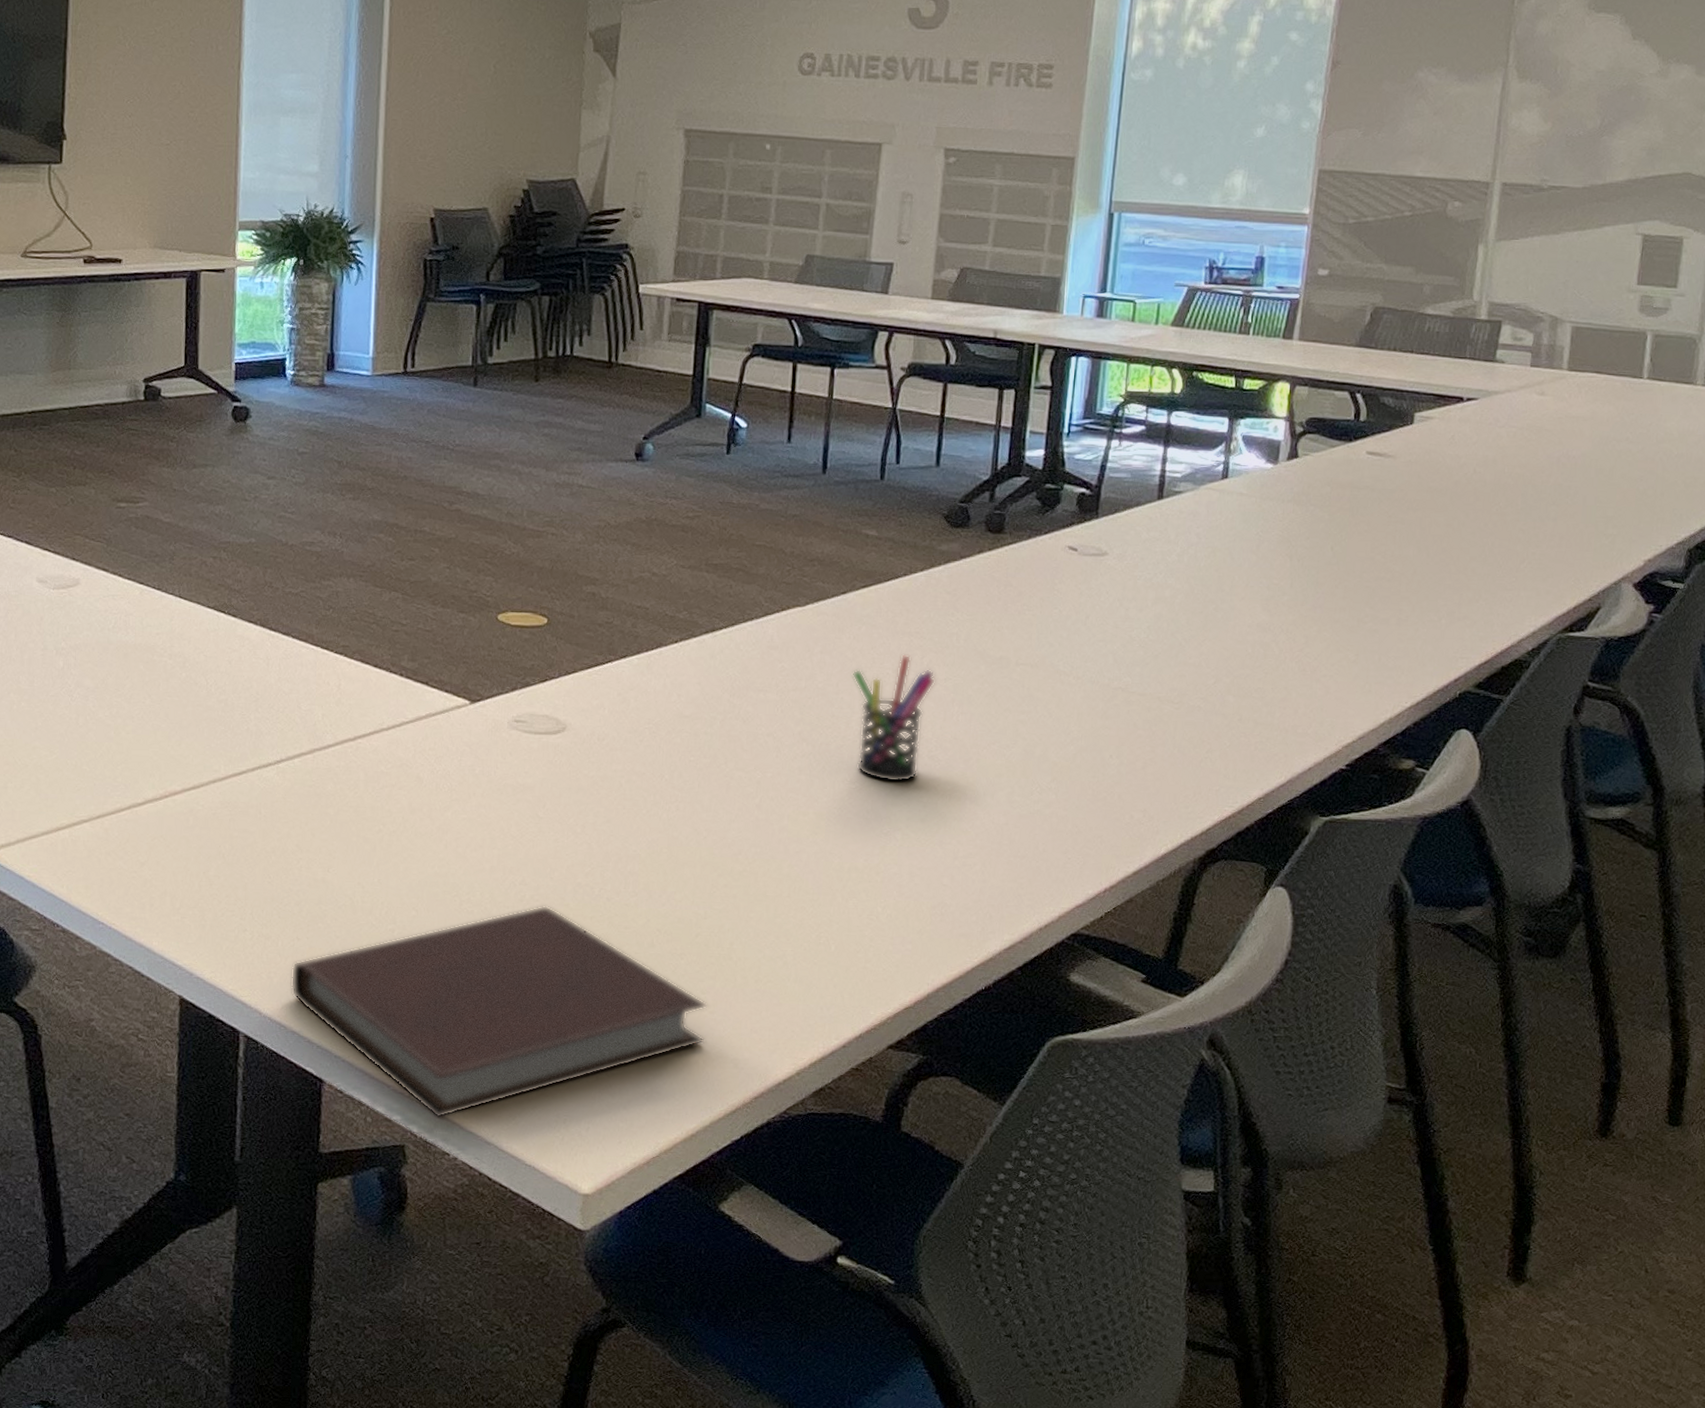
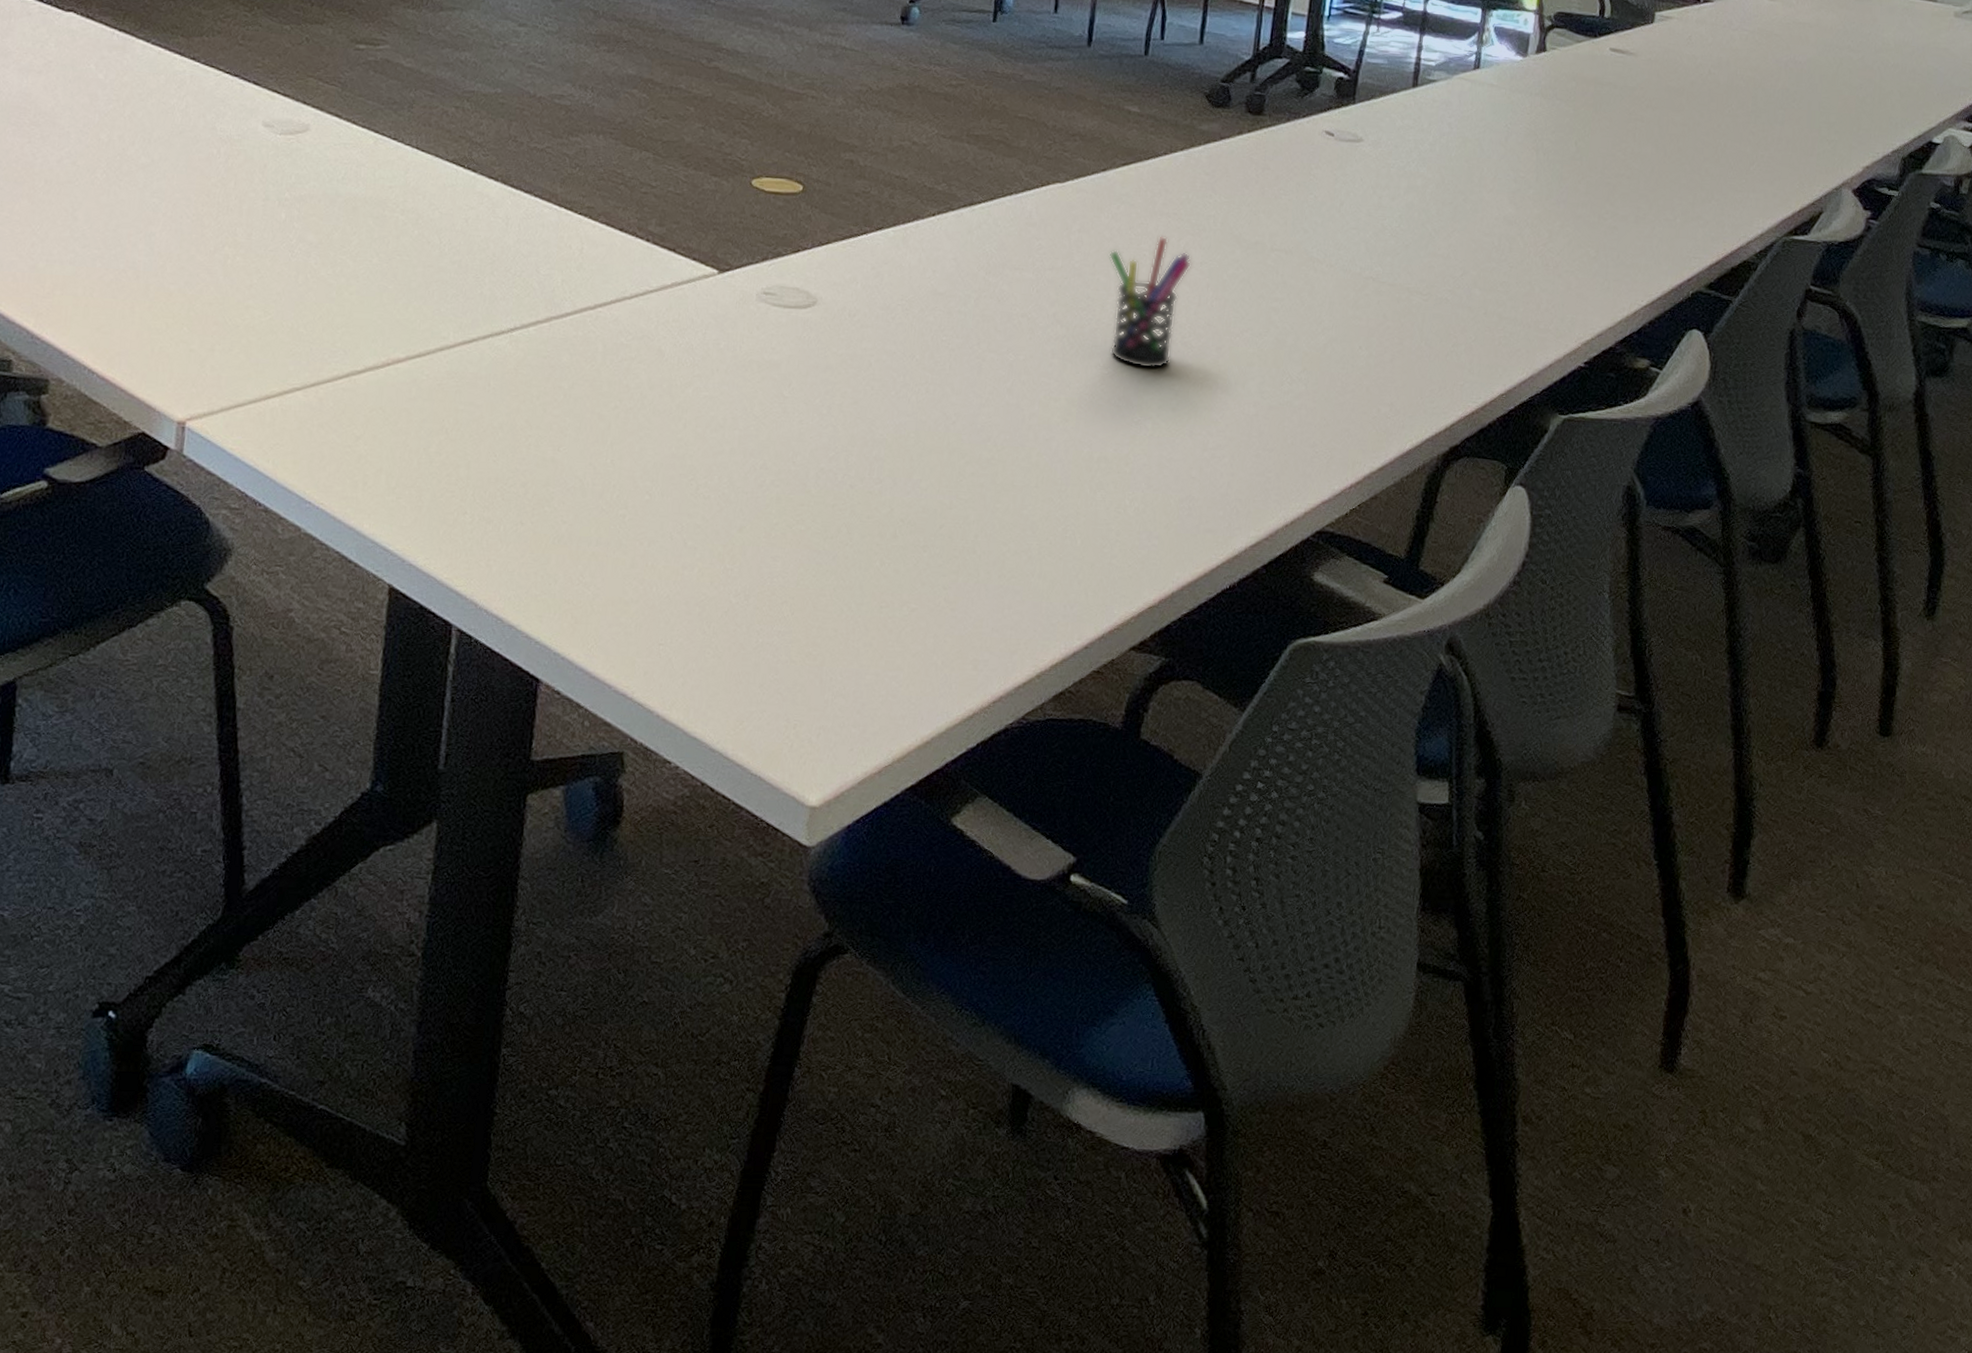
notebook: present [290,905,707,1119] -> none [510,491,948,723]

